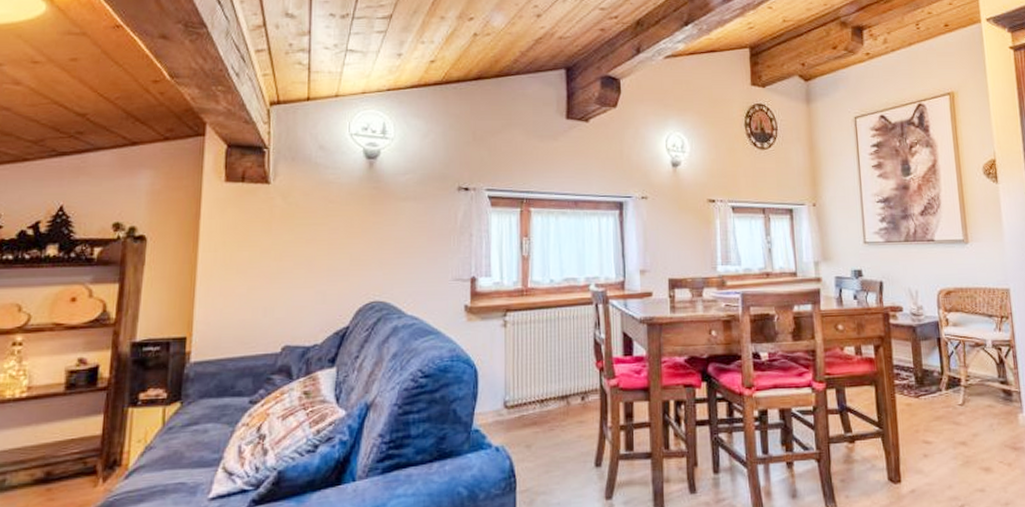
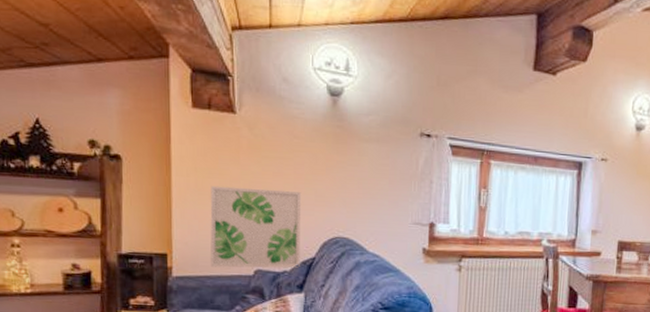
wall art: none [234,257,336,348] -> present [210,185,302,268]

